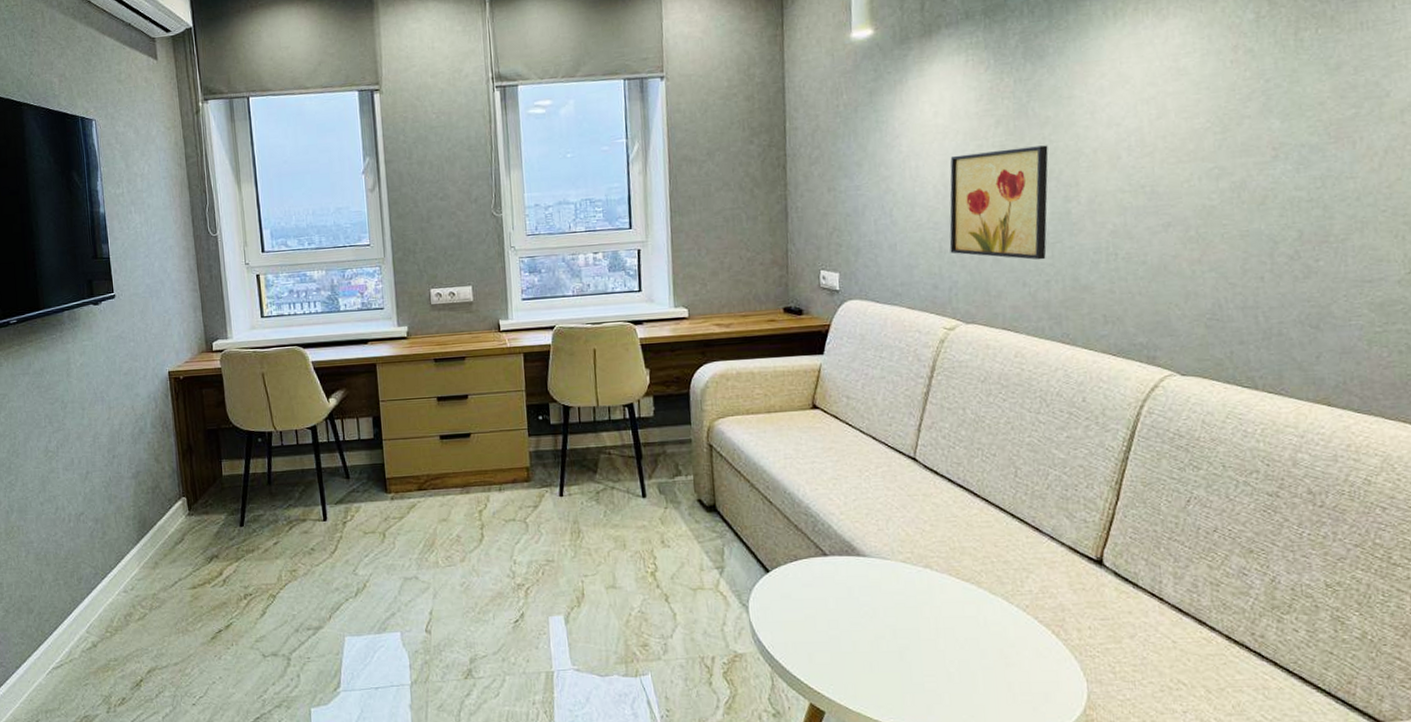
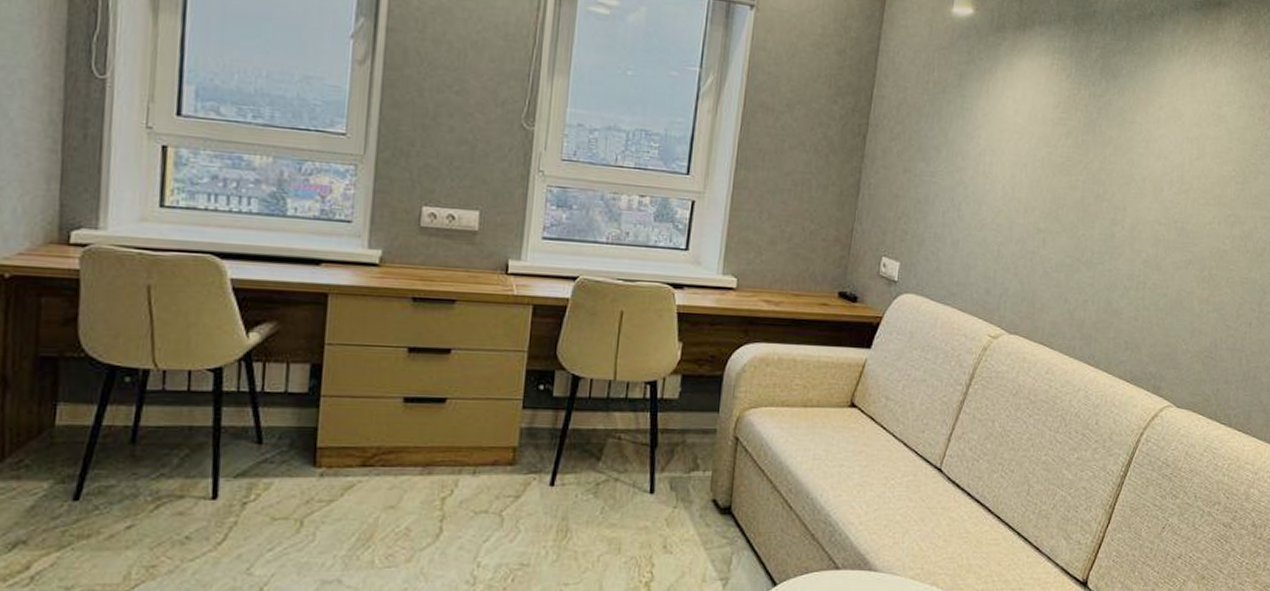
wall art: present [949,145,1049,260] -> none [1006,158,1107,279]

